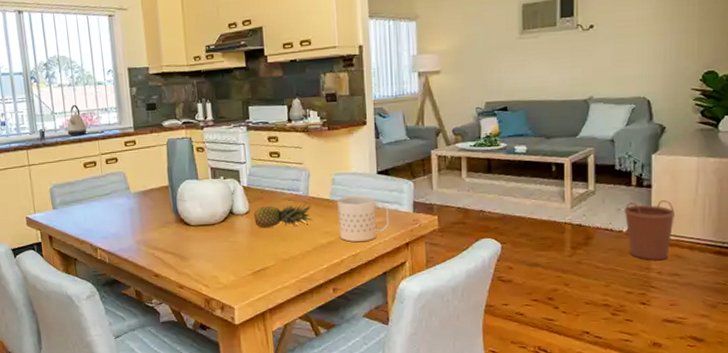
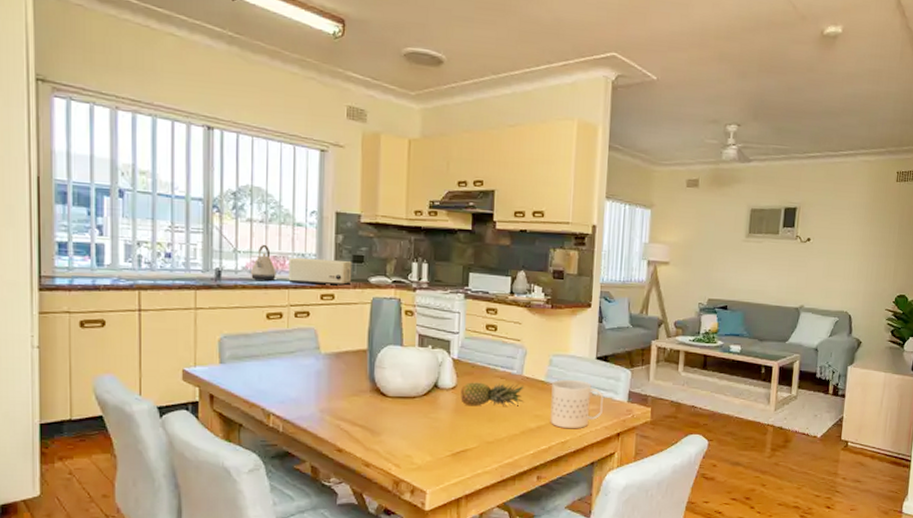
toaster: none [95,109,148,135] -> present [288,257,352,286]
basket: present [624,200,674,261] -> none [820,409,862,467]

